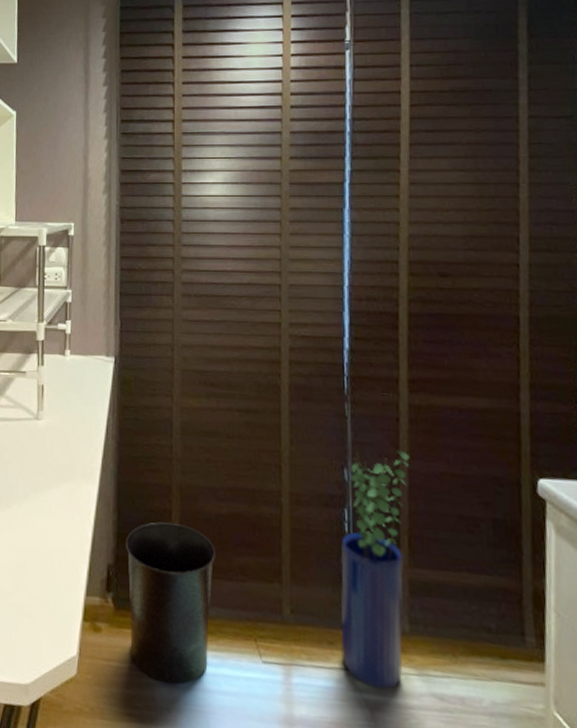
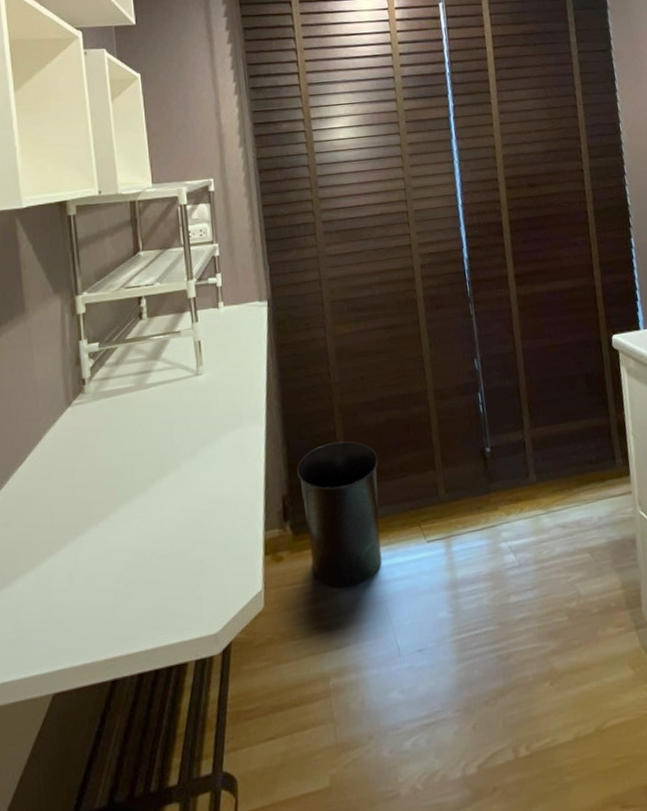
vase: present [340,439,410,690] -> none [478,324,535,535]

